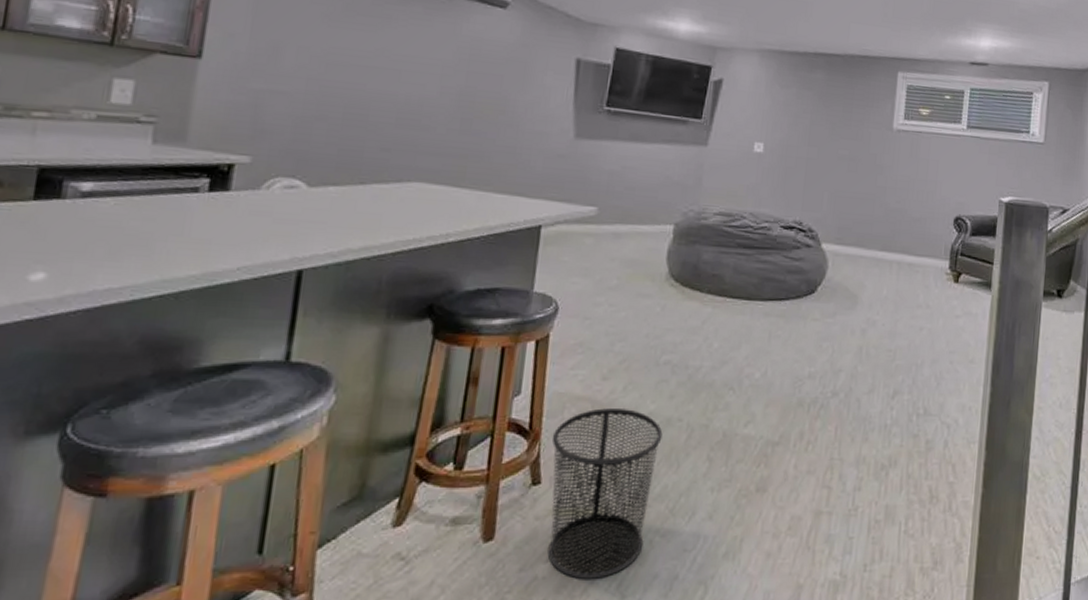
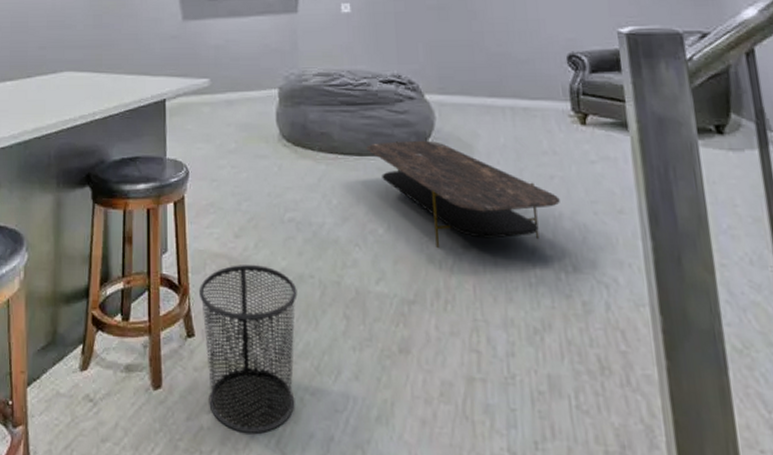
coffee table: none [756,287,924,393] -> present [366,140,560,249]

